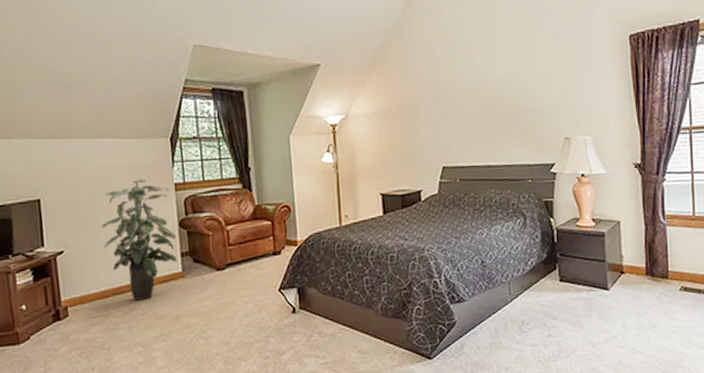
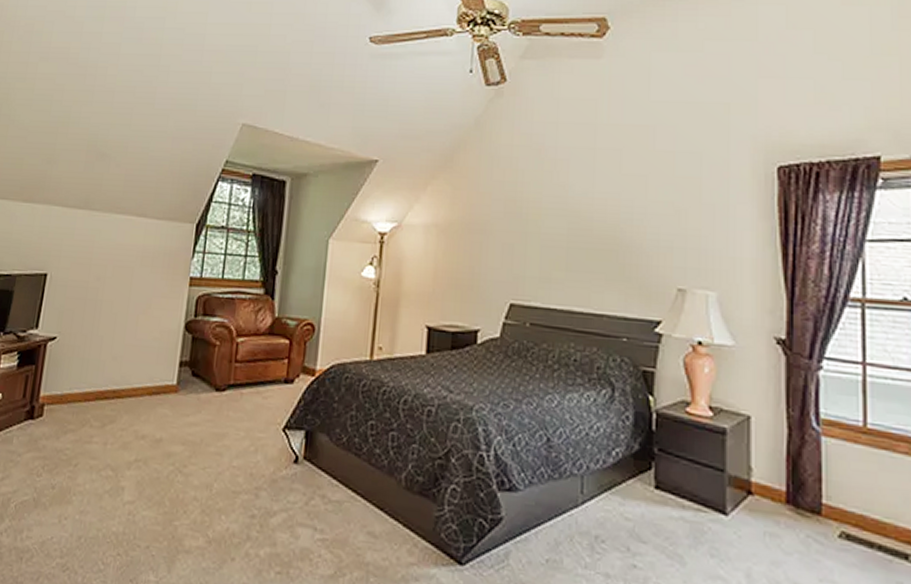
indoor plant: present [102,179,177,301] -> none [99,266,184,412]

